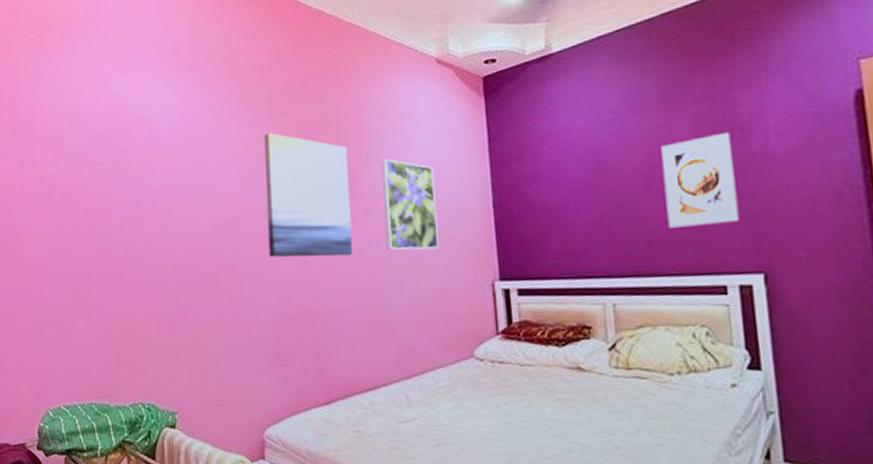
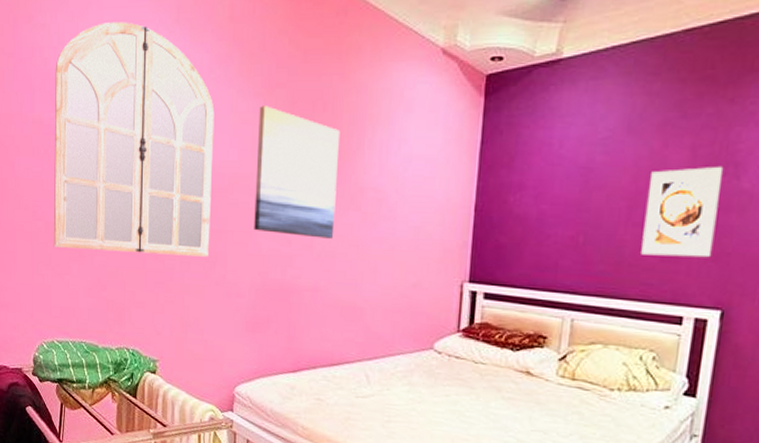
home mirror: none [56,73,224,303] -> present [53,22,215,257]
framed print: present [381,158,439,250] -> none [366,147,423,244]

